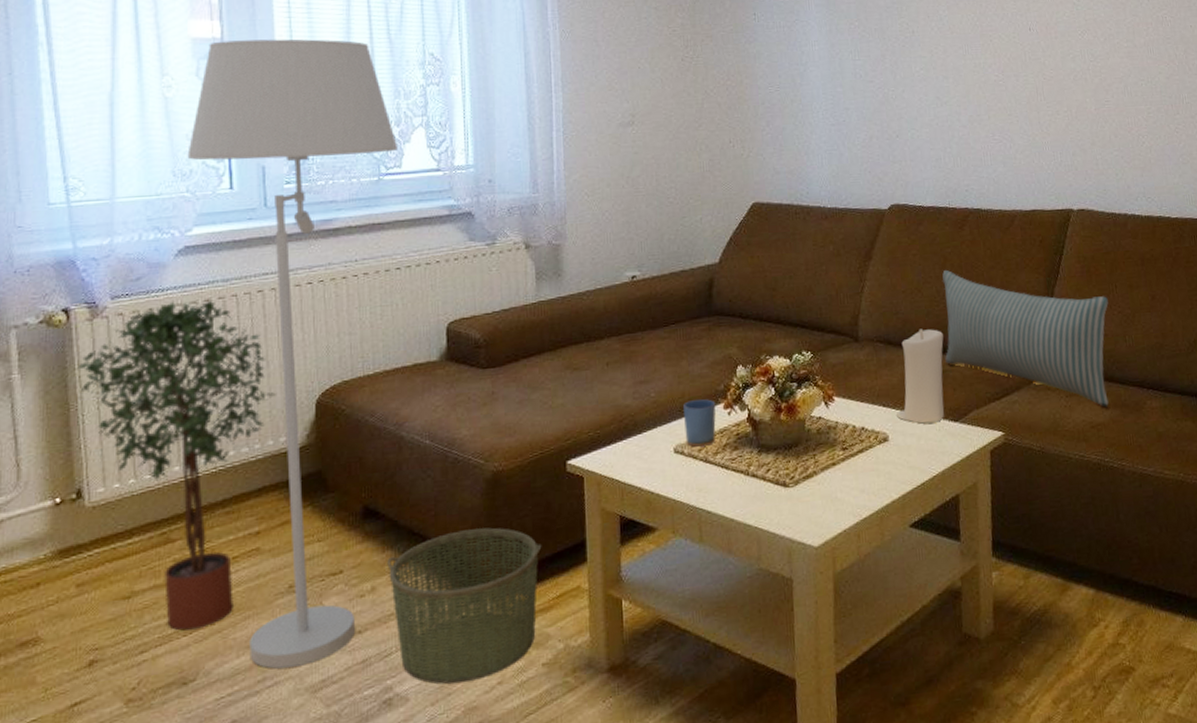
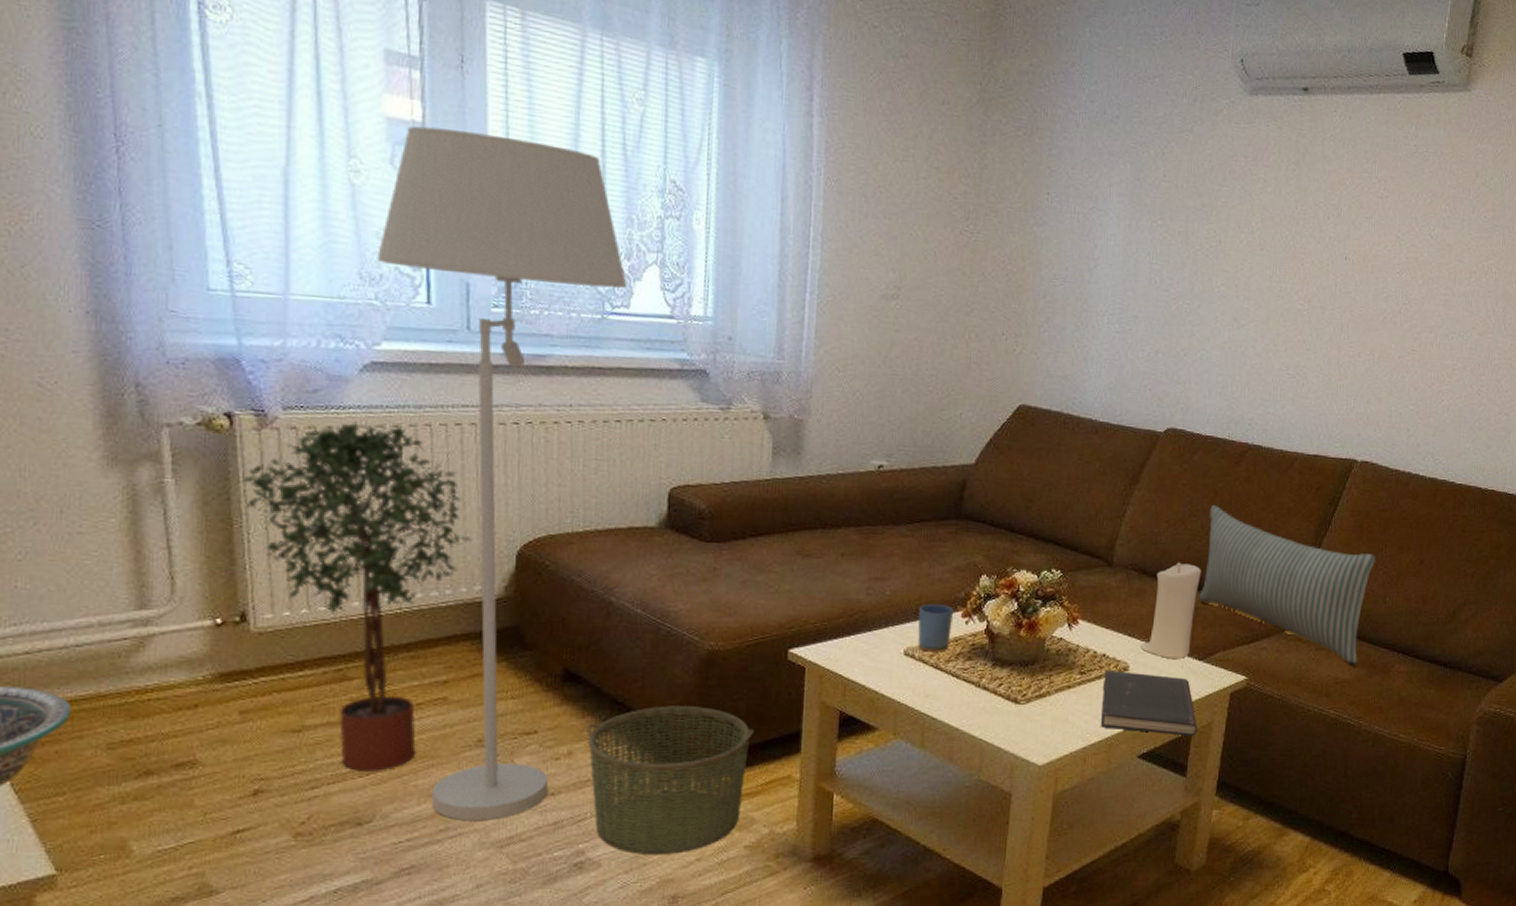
hardcover book: none [865,441,964,501] -> present [1101,670,1197,736]

